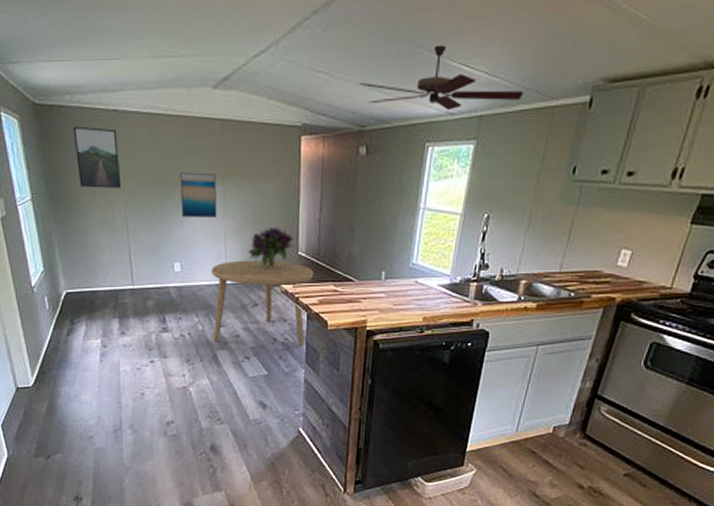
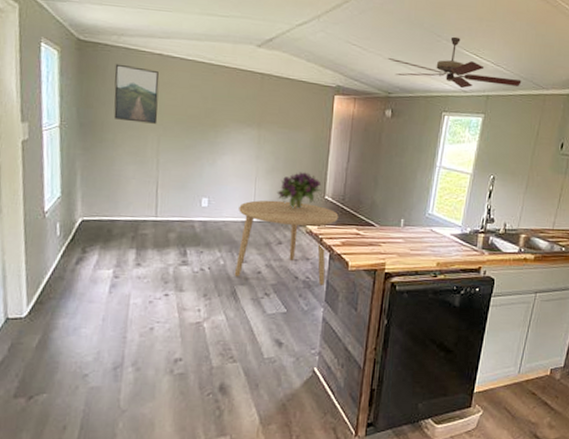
wall art: present [180,172,217,217] -> none [214,115,253,159]

